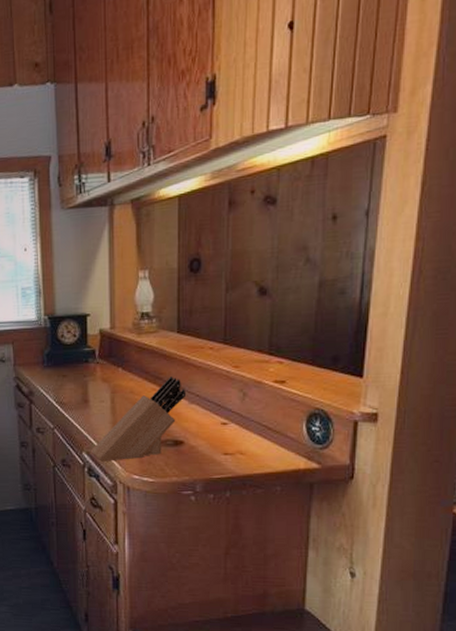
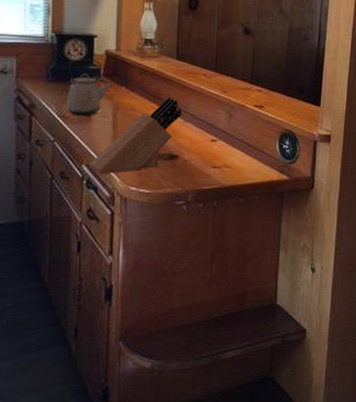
kettle: none [63,340,110,400] -> present [67,58,114,114]

